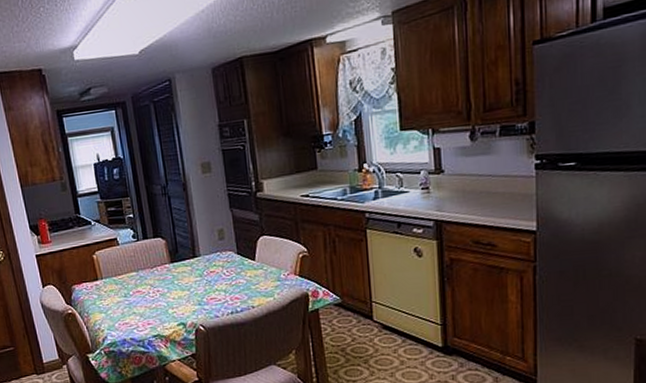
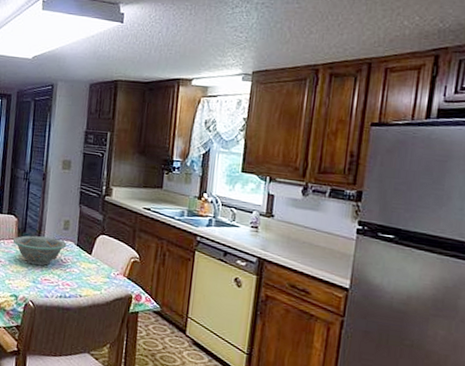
decorative bowl: none [166,251,227,286] -> present [12,235,67,266]

